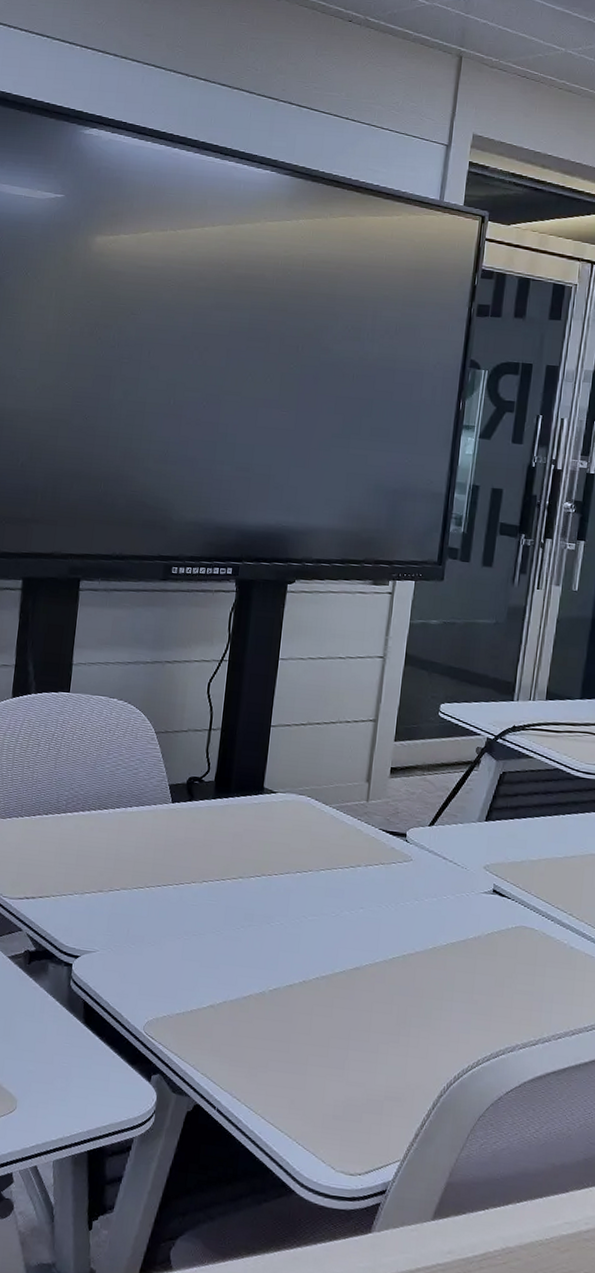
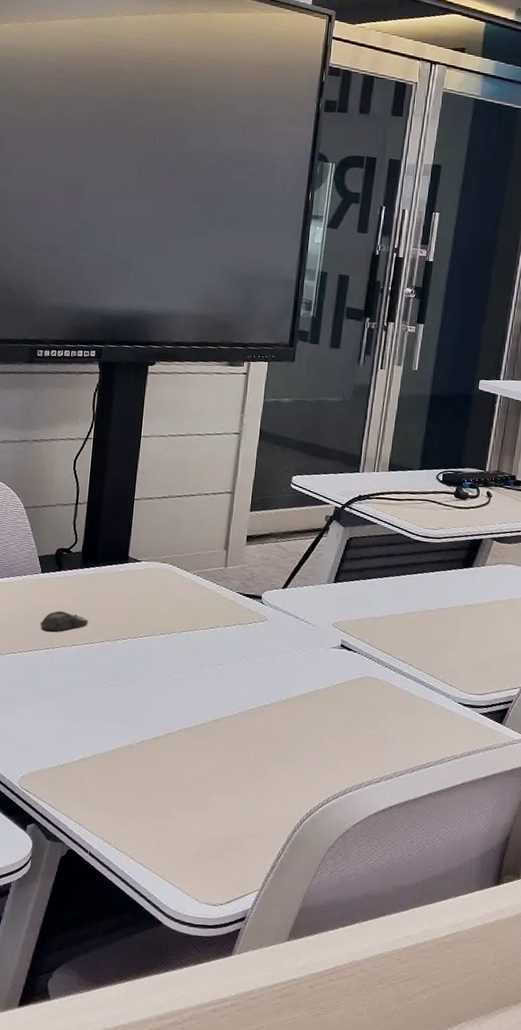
computer mouse: none [169,843,220,867] -> present [40,610,88,633]

